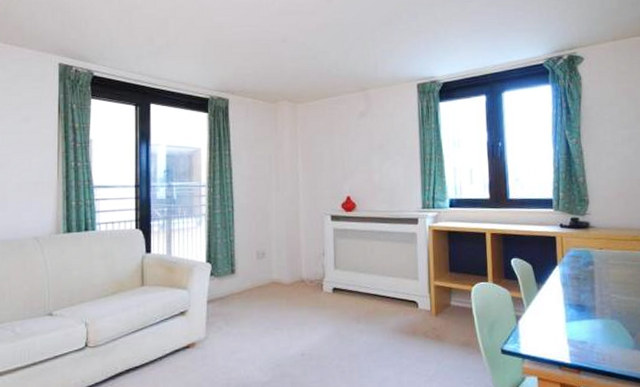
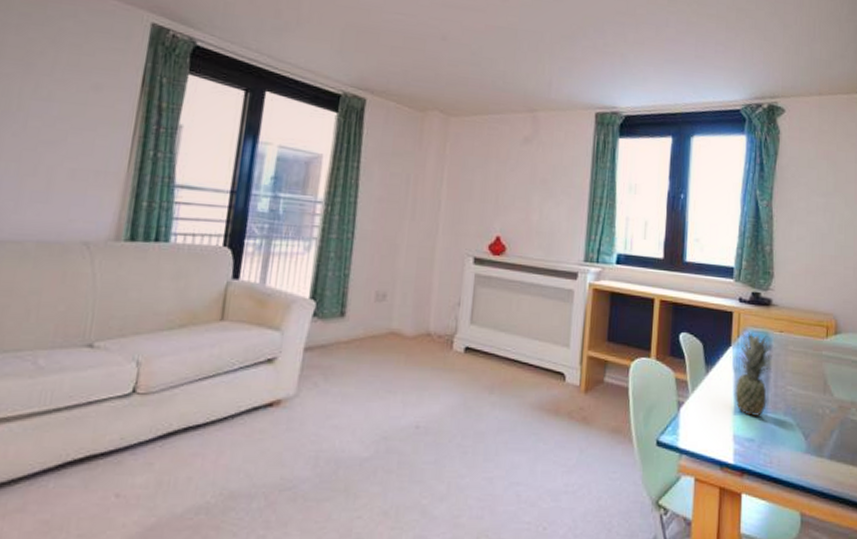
fruit: none [565,251,596,323] -> present [735,331,773,417]

